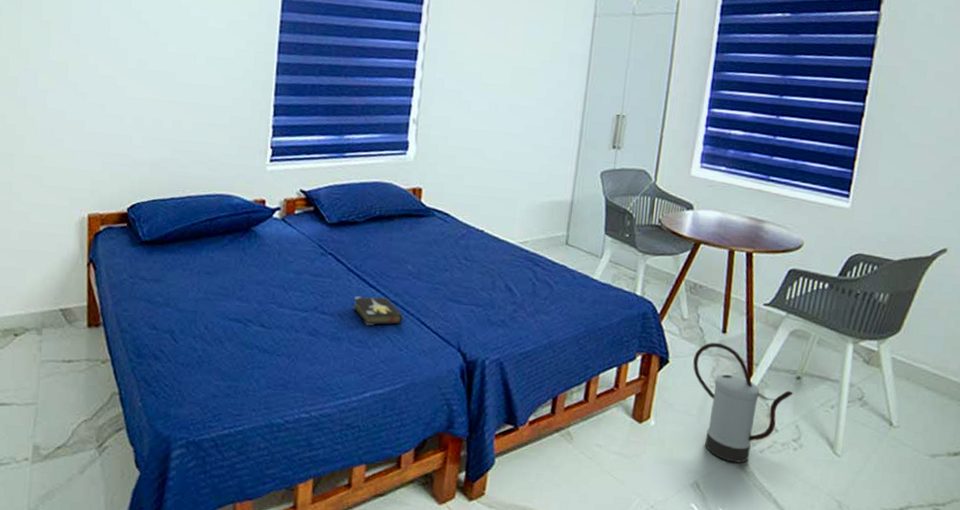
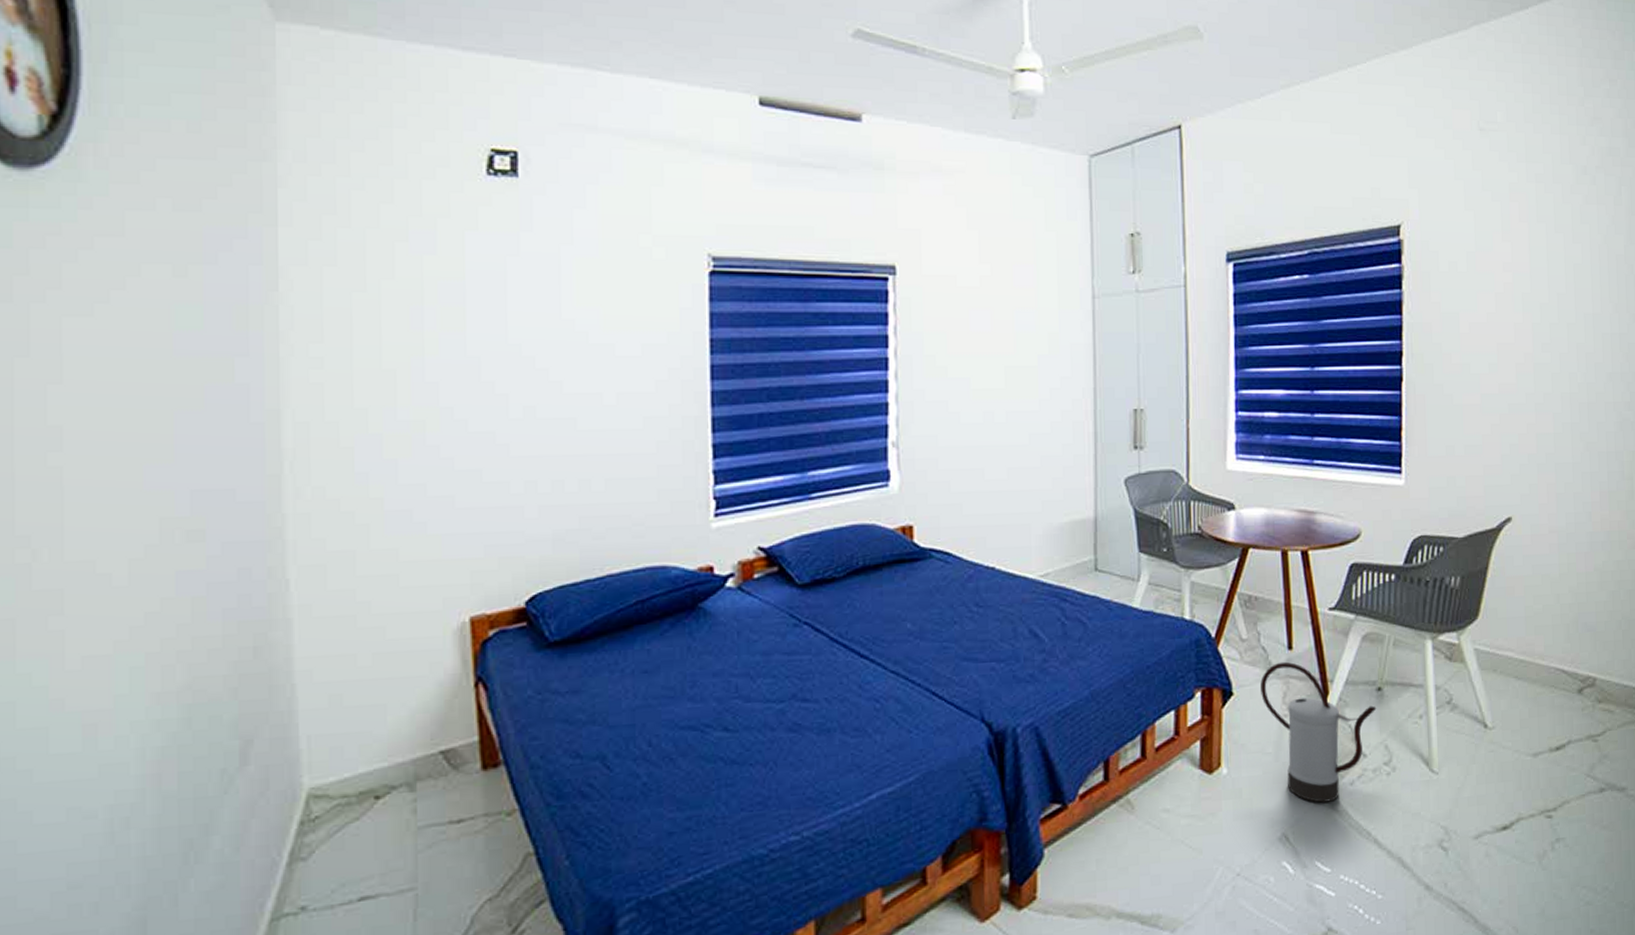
hardback book: present [352,296,403,326] -> none [842,668,908,708]

